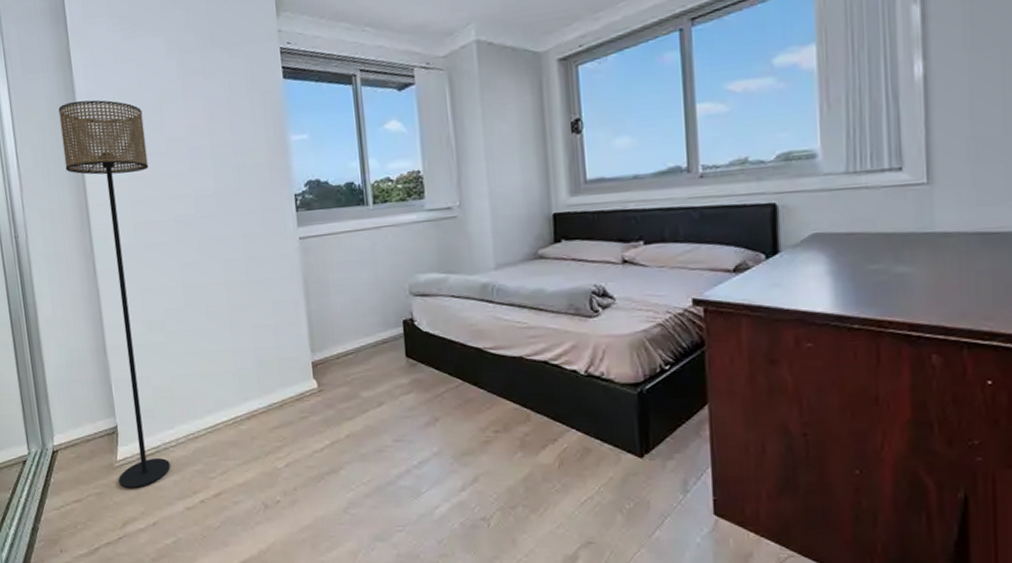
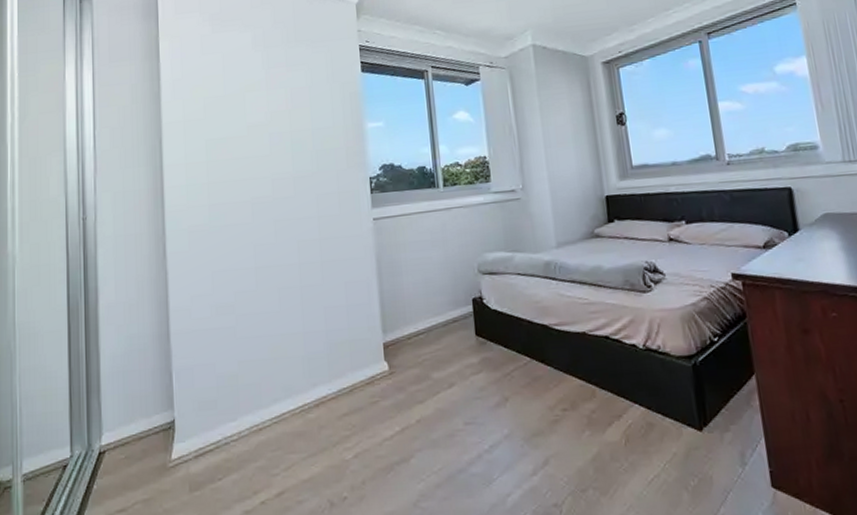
floor lamp: present [58,100,170,488] -> none [142,87,230,492]

